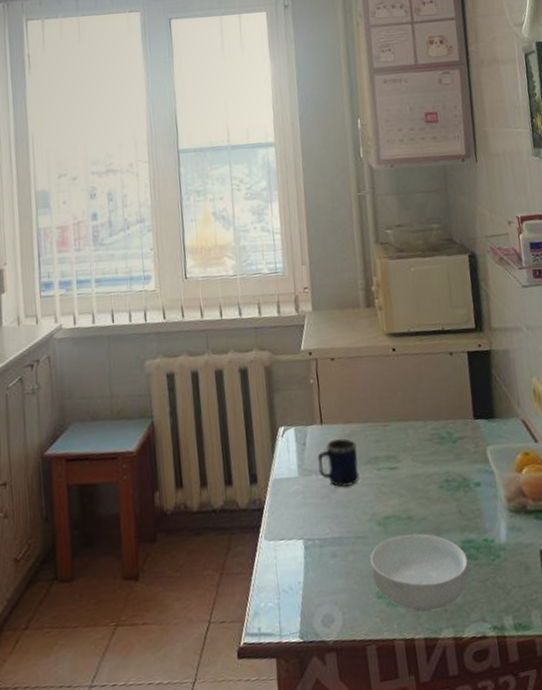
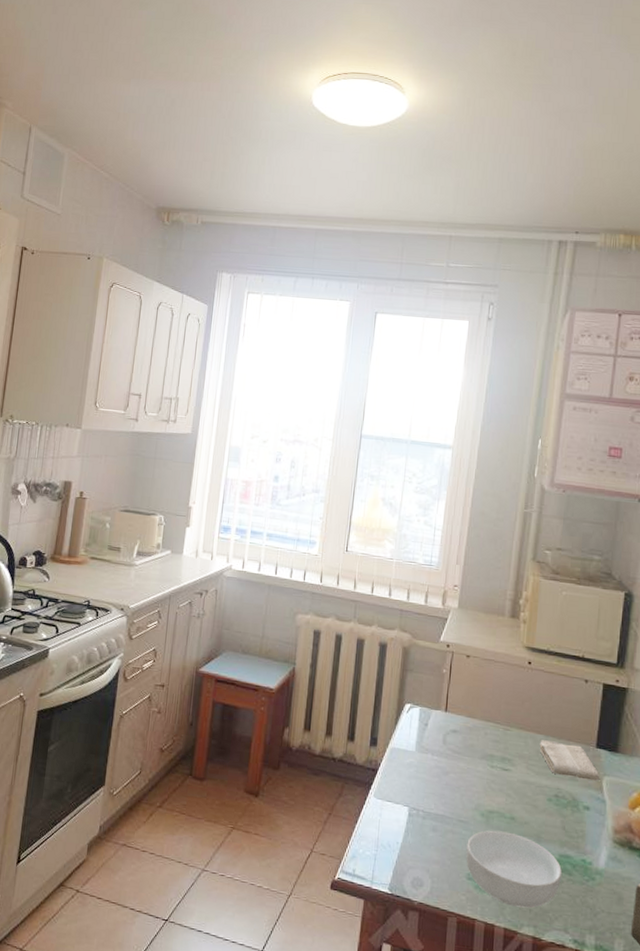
mug: present [317,438,359,488] -> none [435,728,475,774]
washcloth: none [420,421,484,458] -> present [539,740,600,781]

